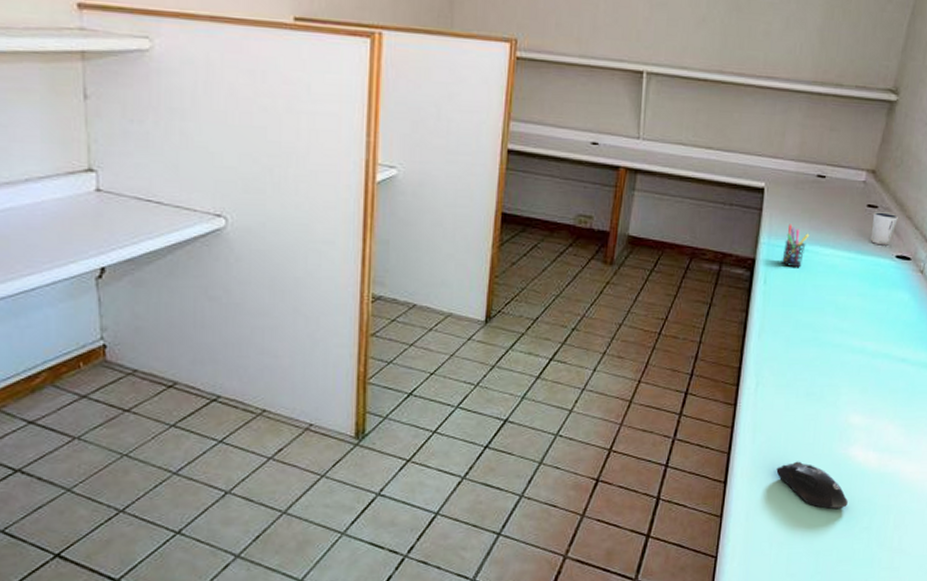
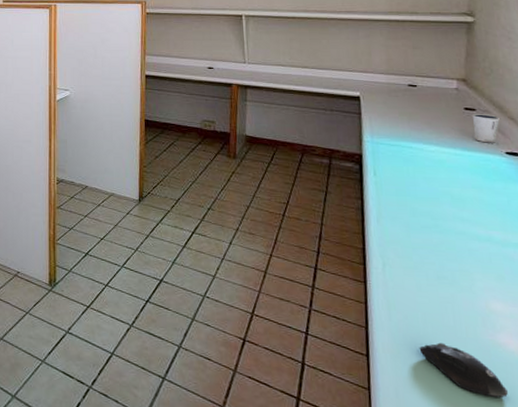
pen holder: present [782,224,810,268] -> none [387,125,411,163]

